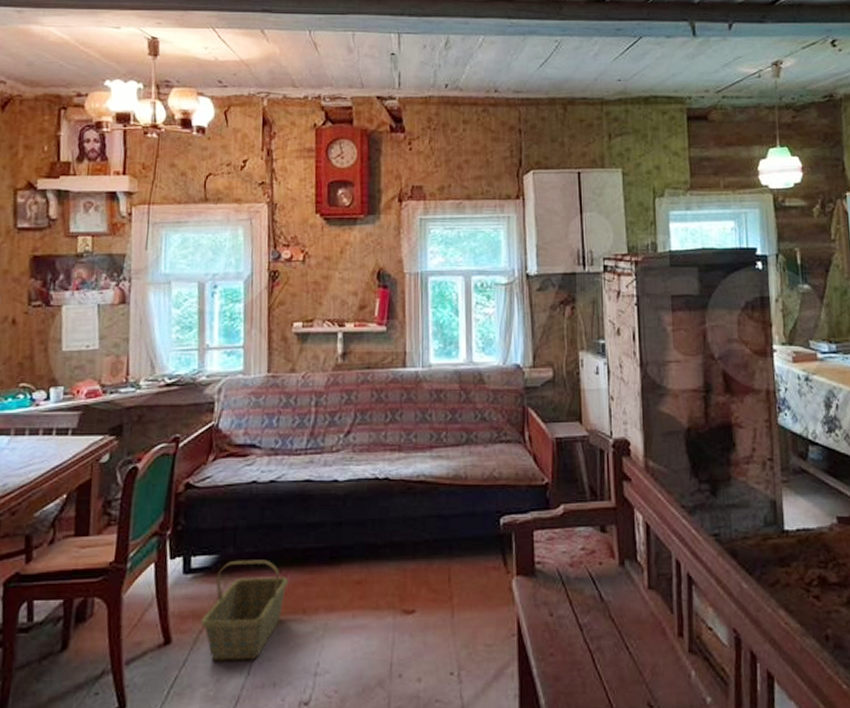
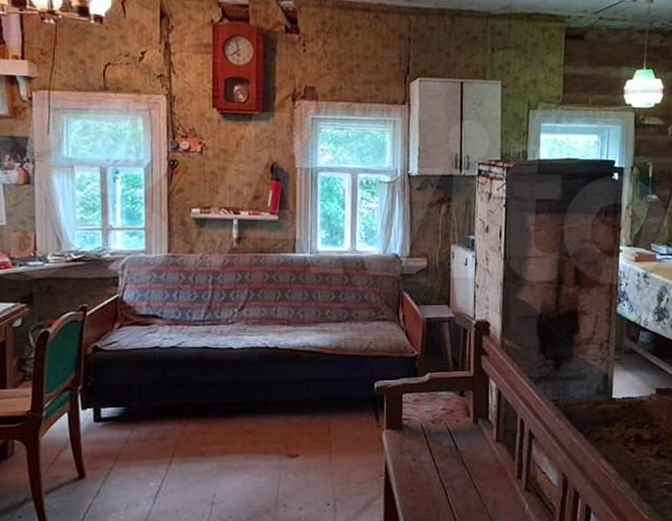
basket: present [201,559,289,661] -> none [111,412,189,492]

